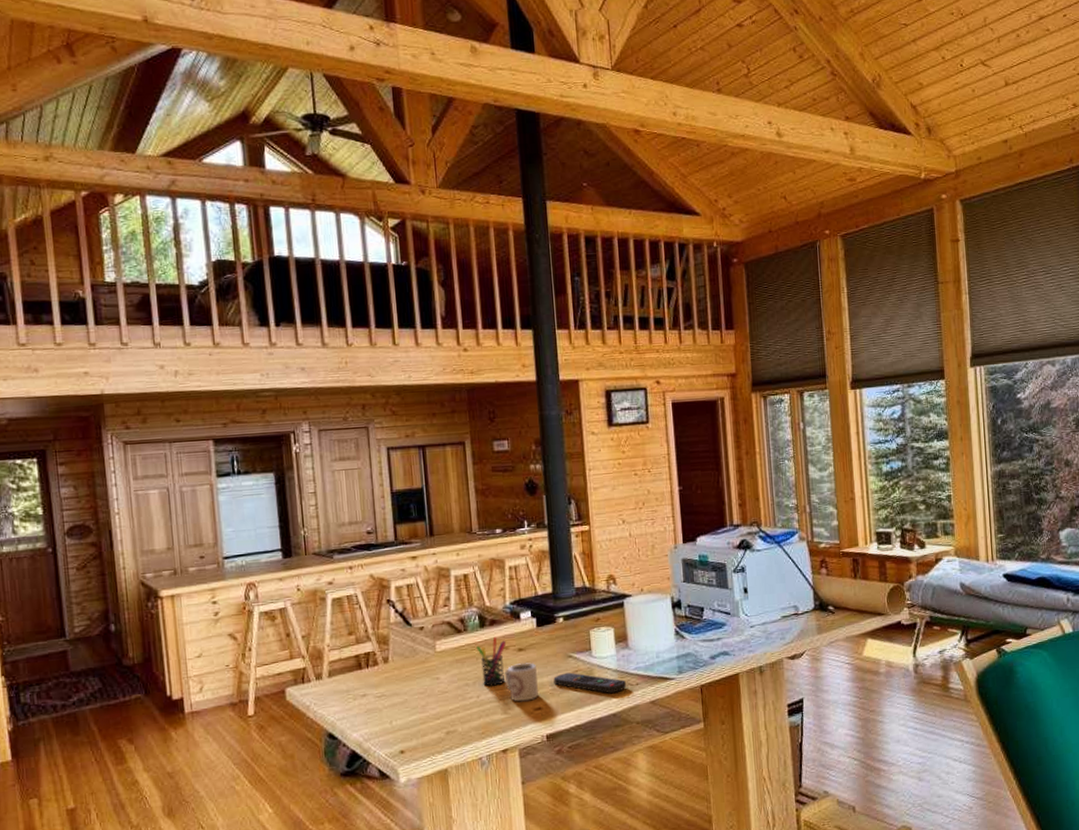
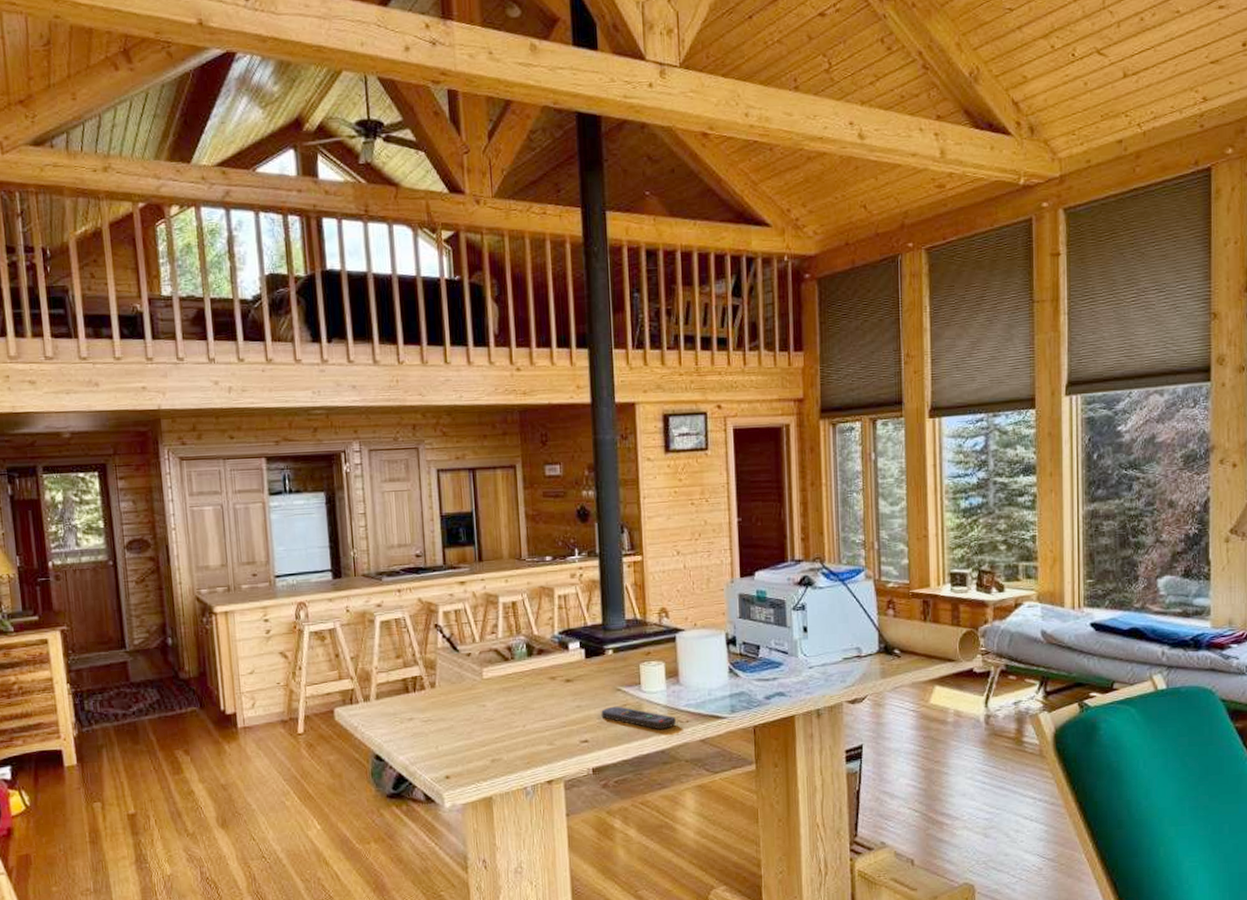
pen holder: present [476,636,507,687] -> none [523,666,554,716]
cup: present [504,662,538,702] -> none [551,693,585,734]

